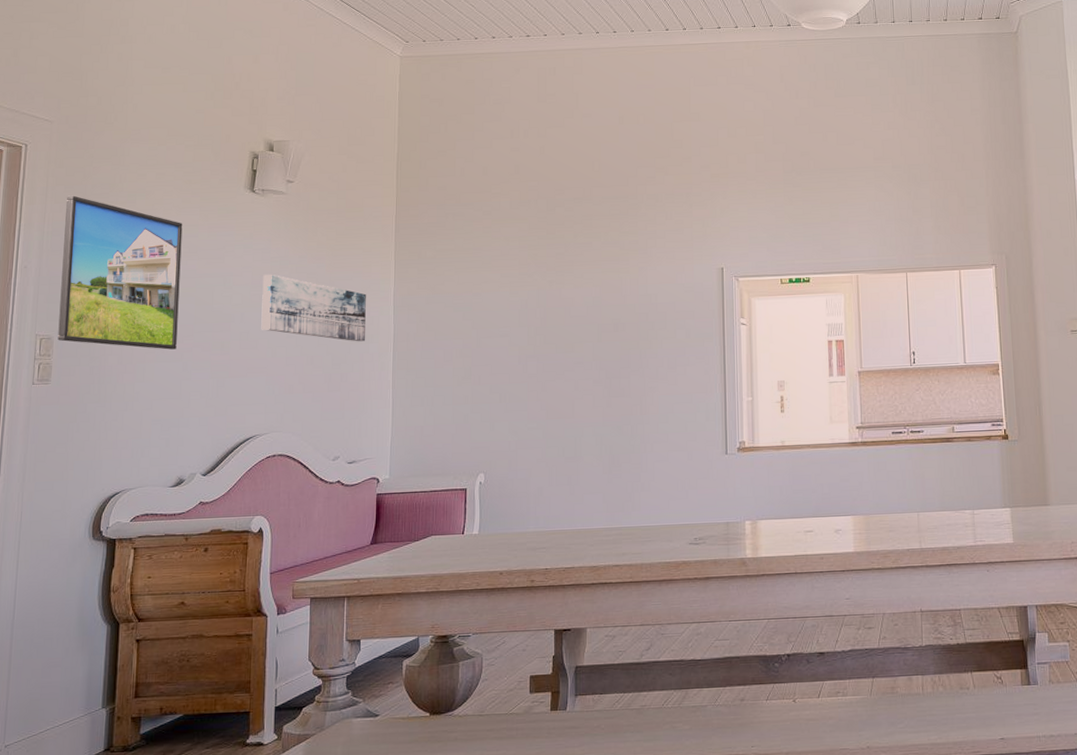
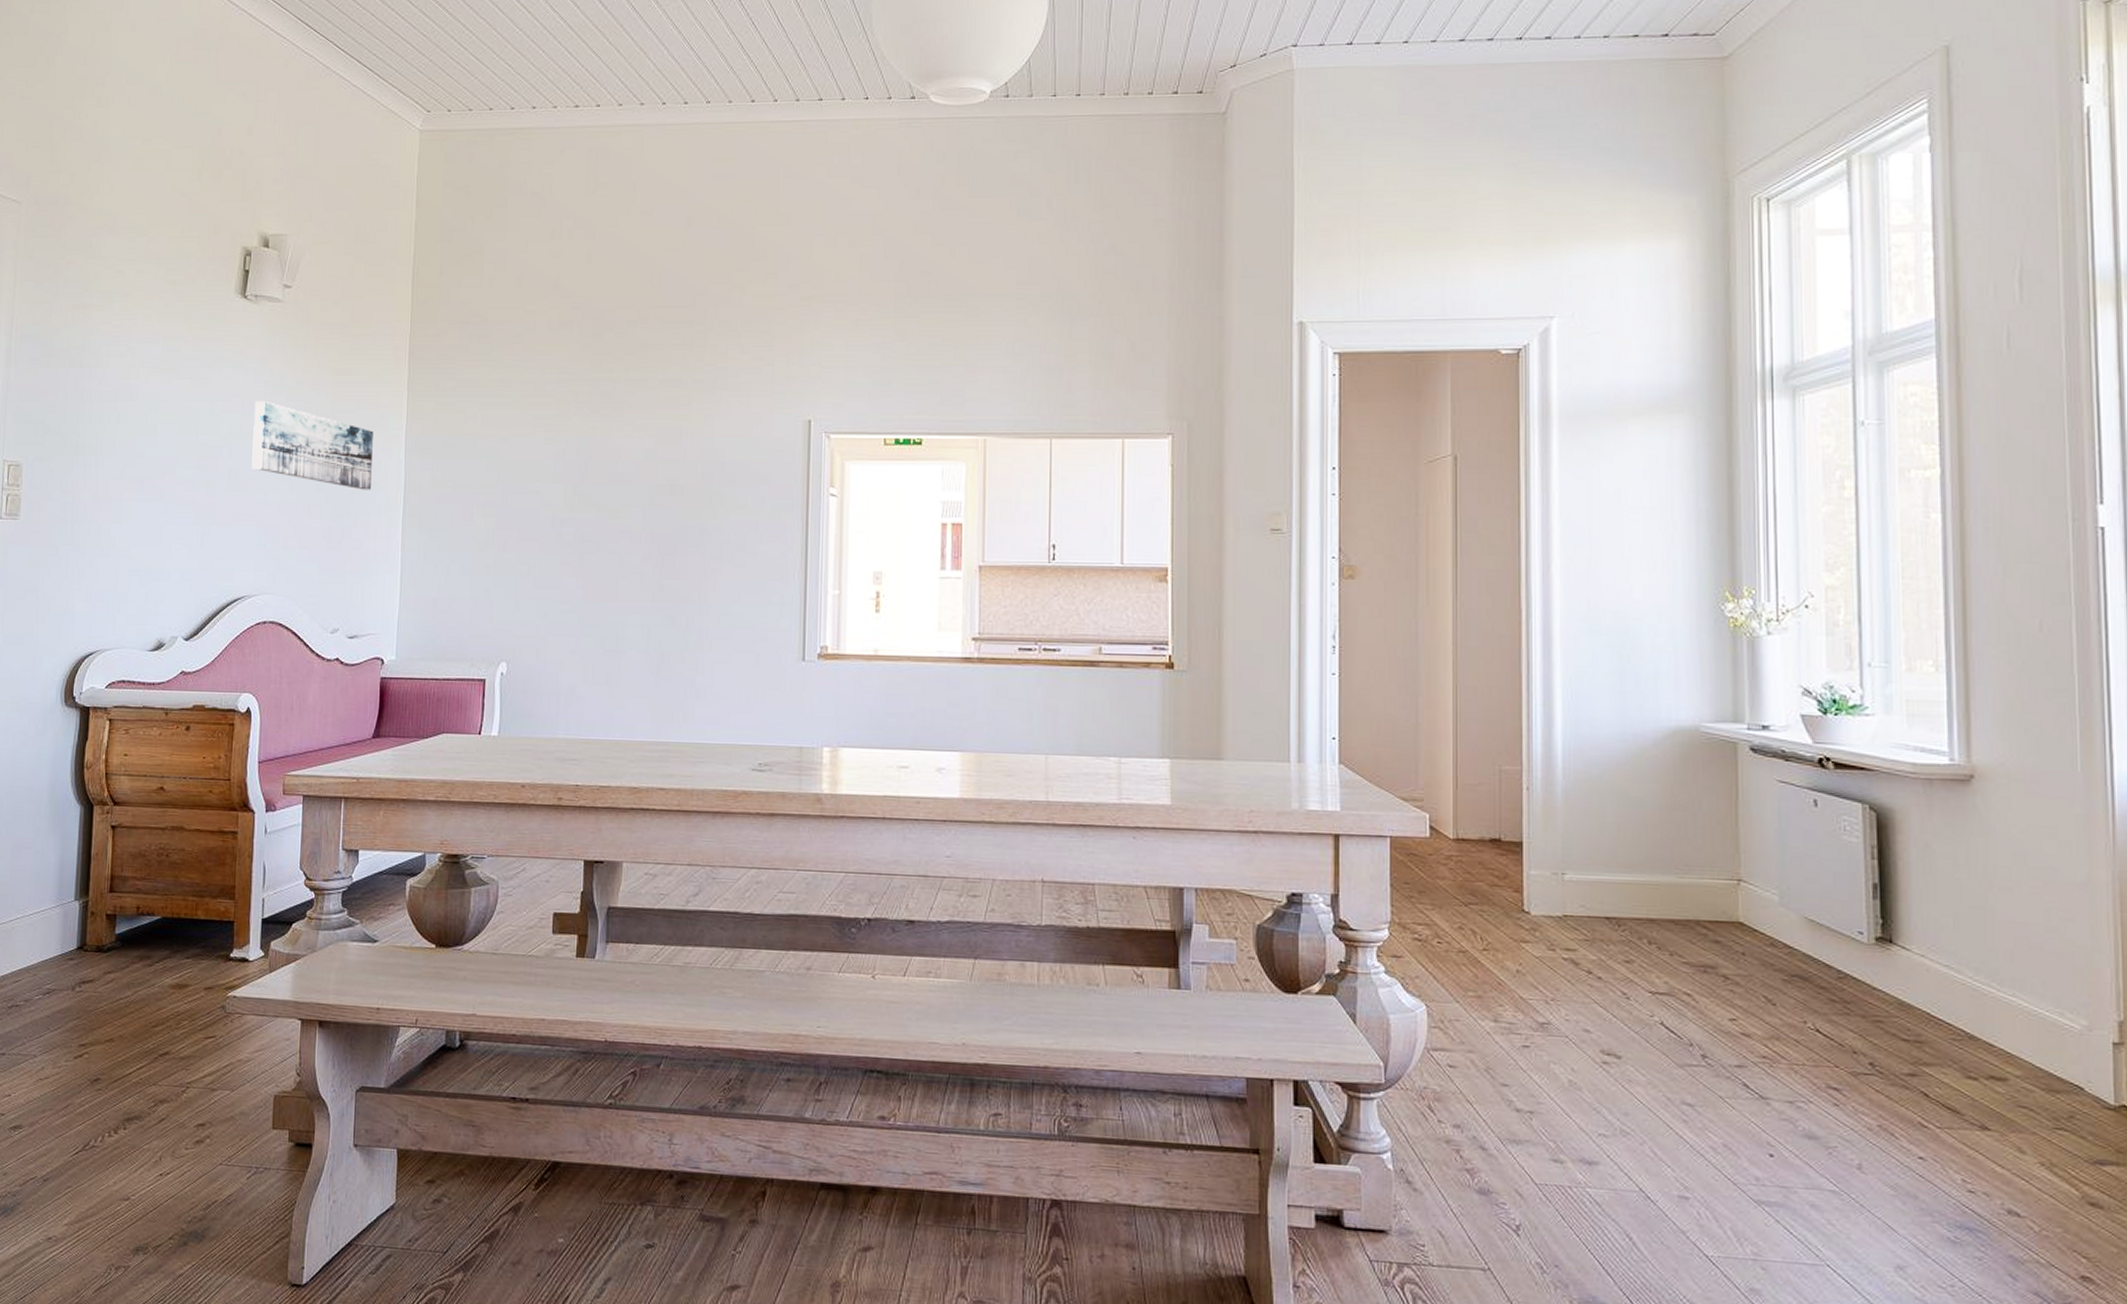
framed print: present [57,195,183,350] -> none [27,294,165,487]

